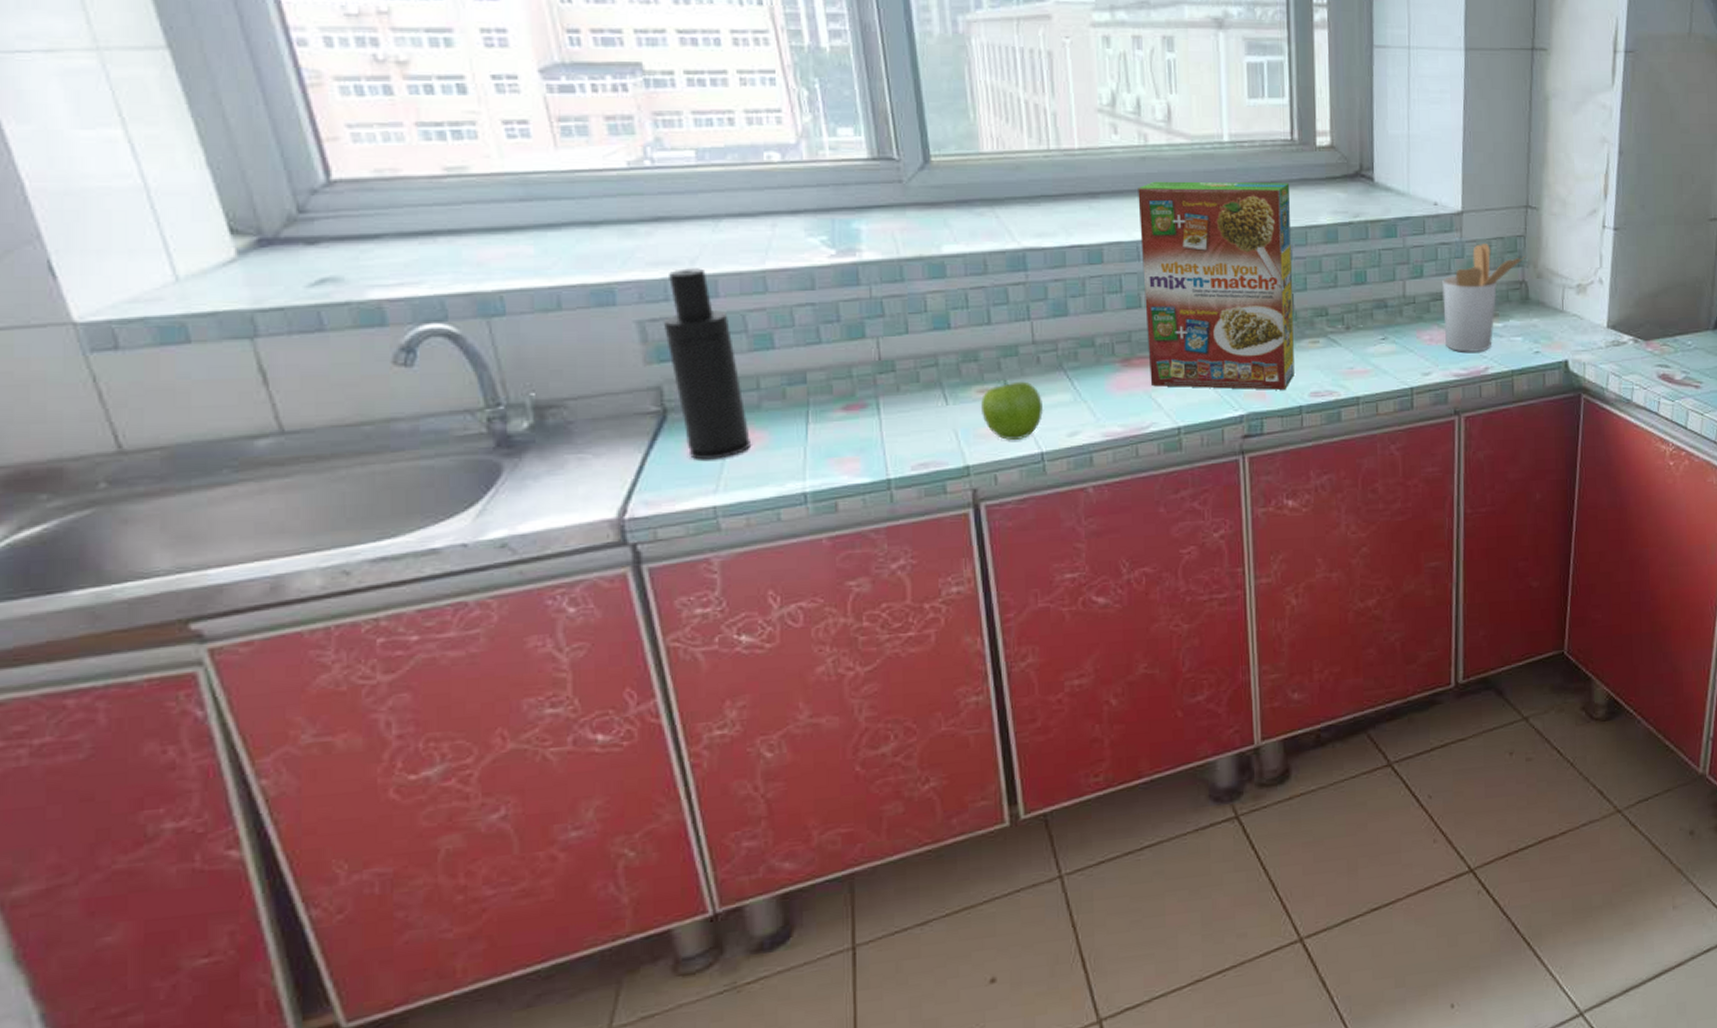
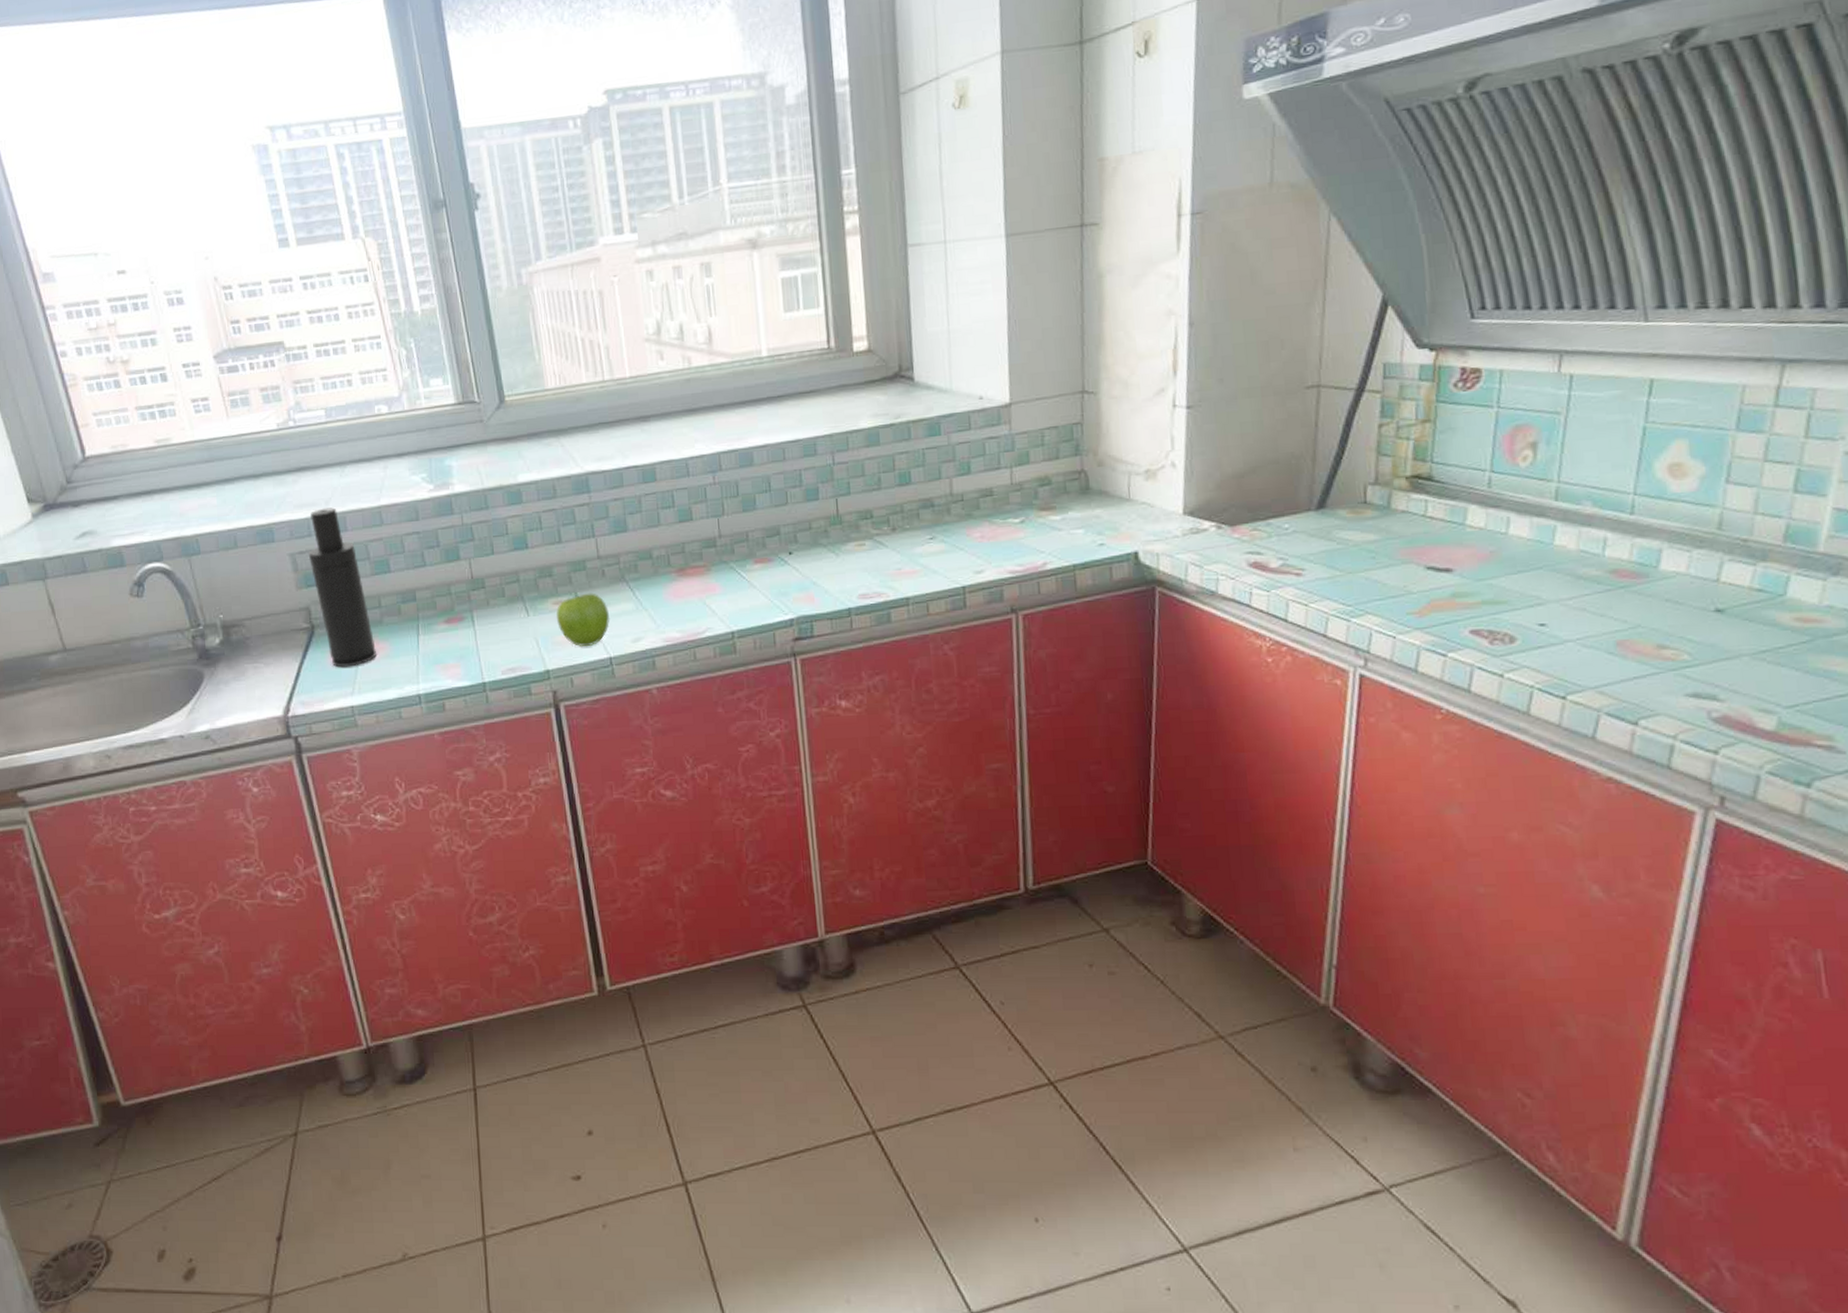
cereal box: present [1138,181,1295,390] -> none [684,390,842,594]
utensil holder: present [1442,242,1526,352] -> none [992,433,1085,548]

